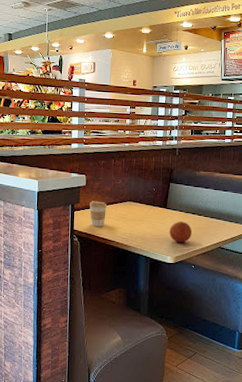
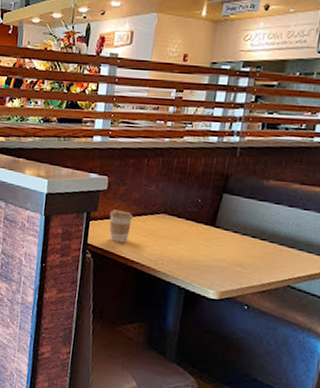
fruit: present [169,221,193,242] -> none [215,245,250,274]

